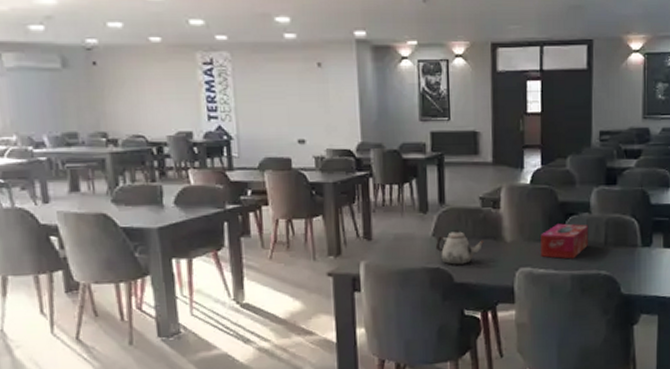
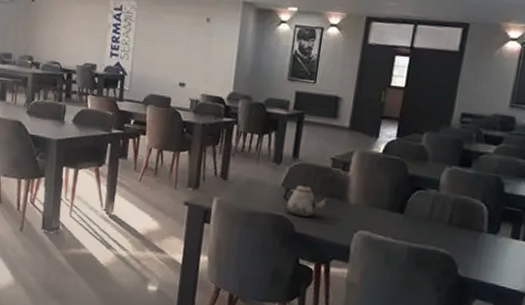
tissue box: present [540,223,589,259] -> none [382,195,435,232]

